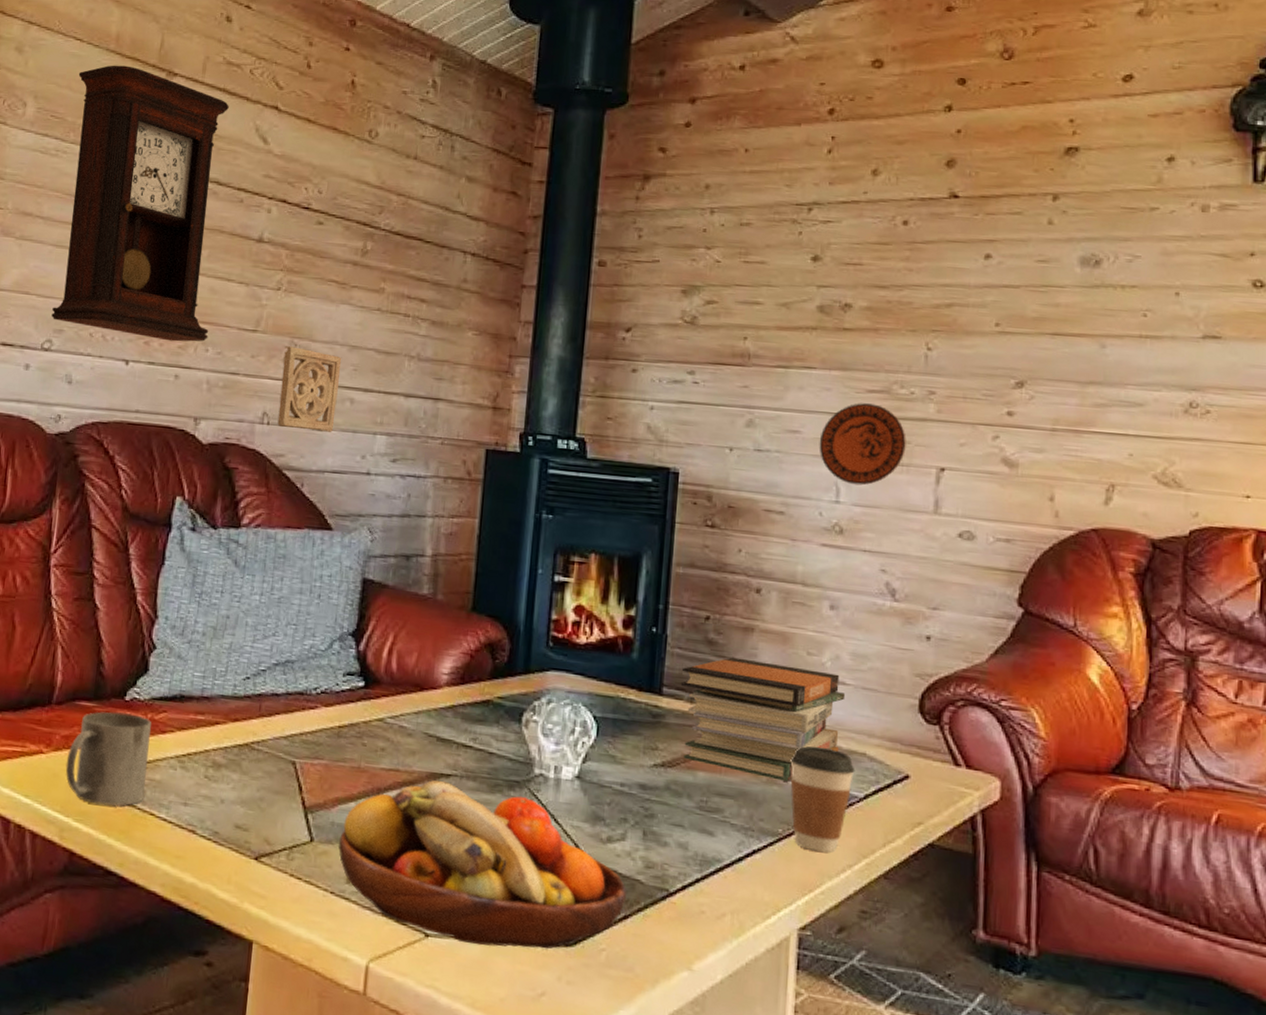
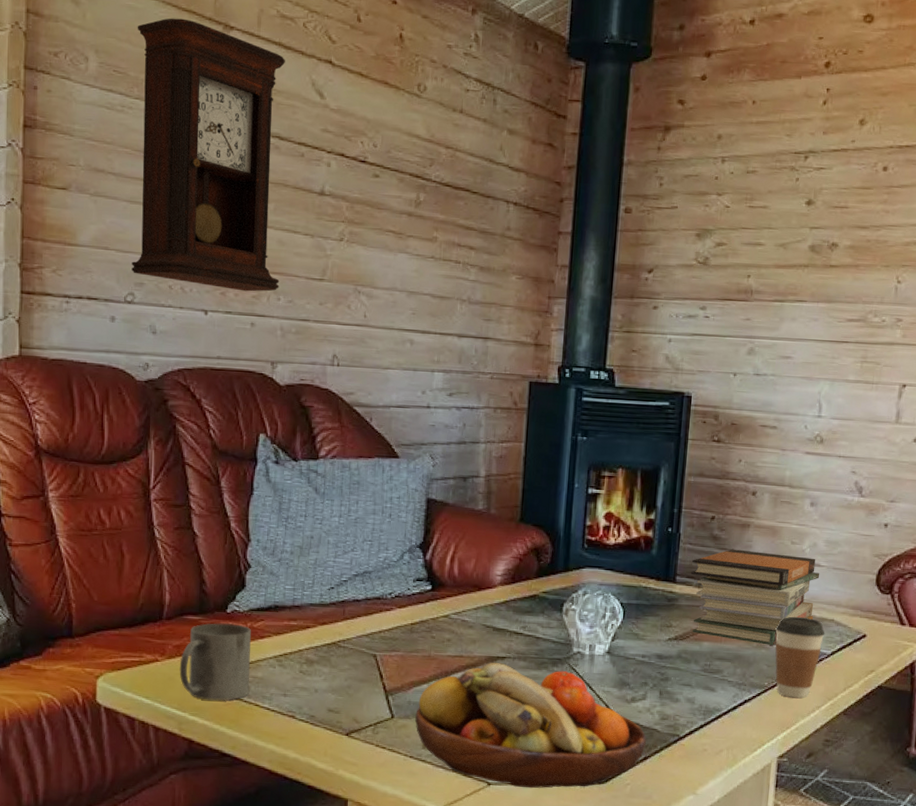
wall ornament: present [277,346,342,433] -> none [346,293,401,372]
decorative plate: present [819,403,906,486] -> none [806,331,877,402]

